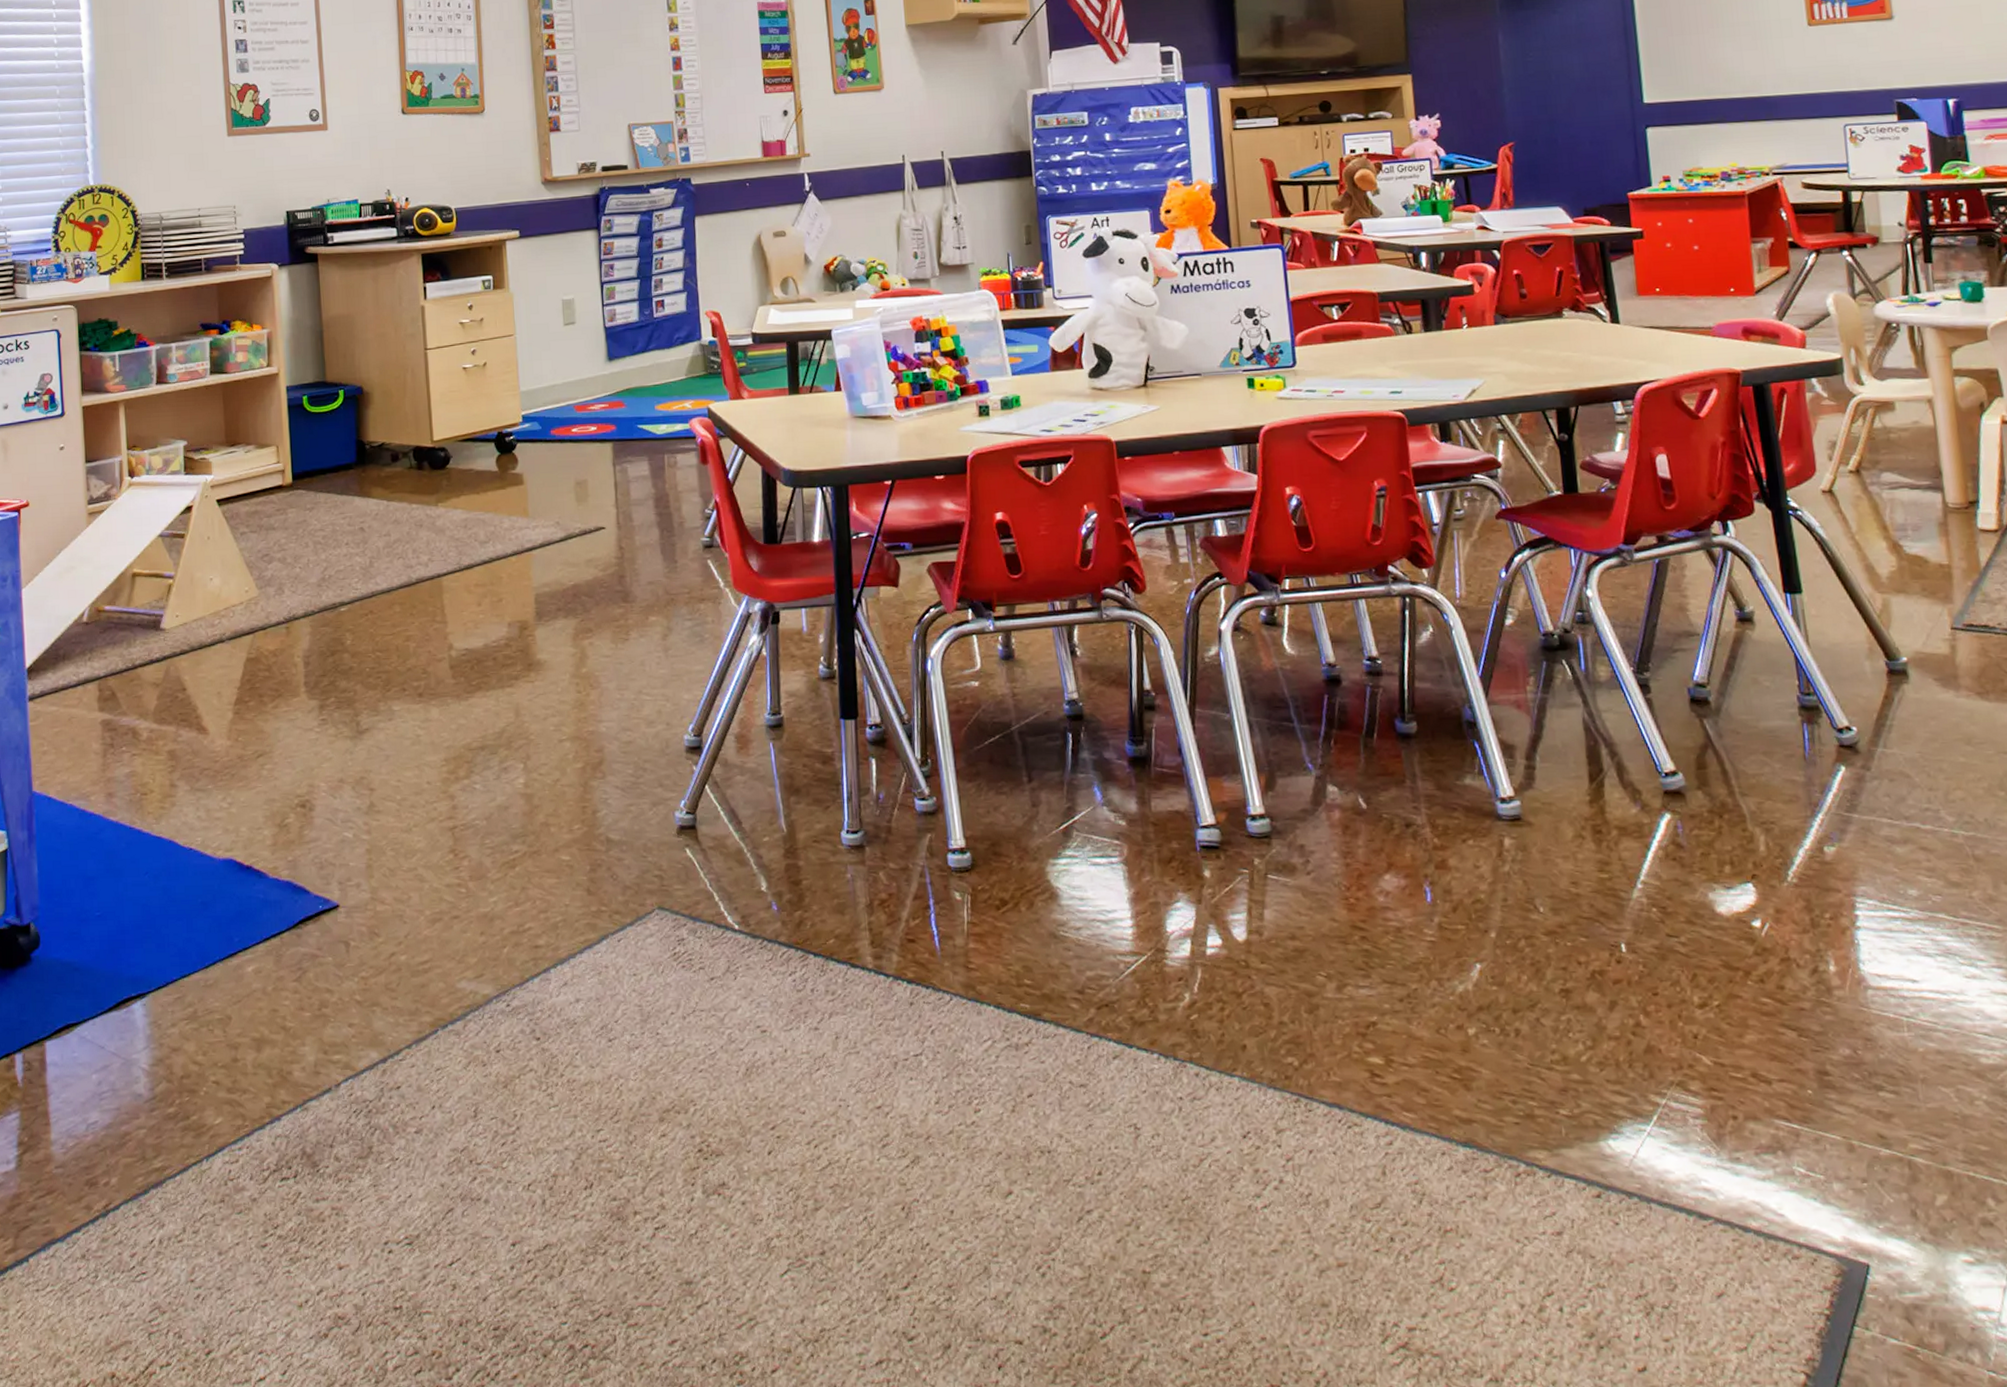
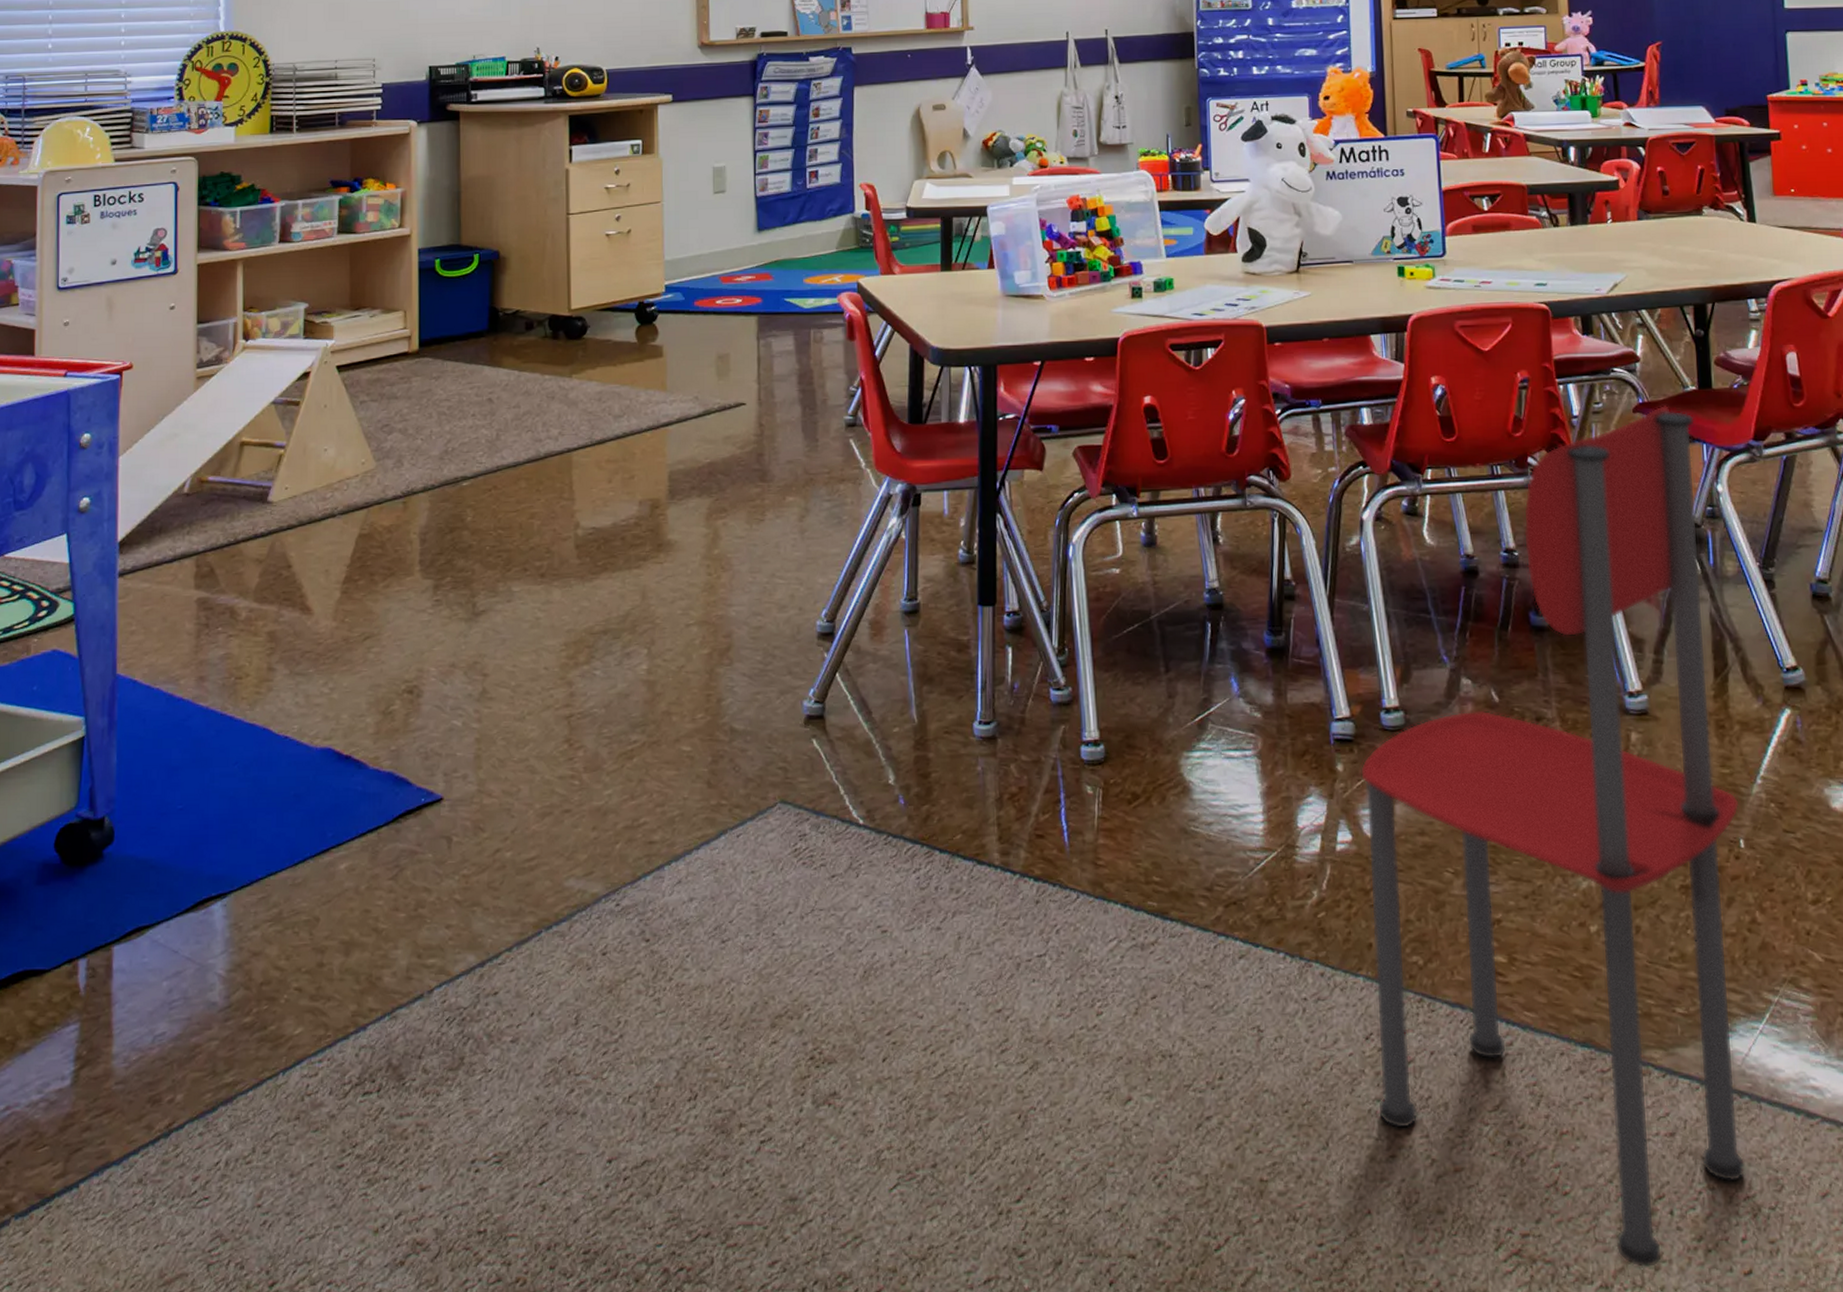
dining chair: none [1227,511,1637,1363] -> present [1360,406,1746,1268]

